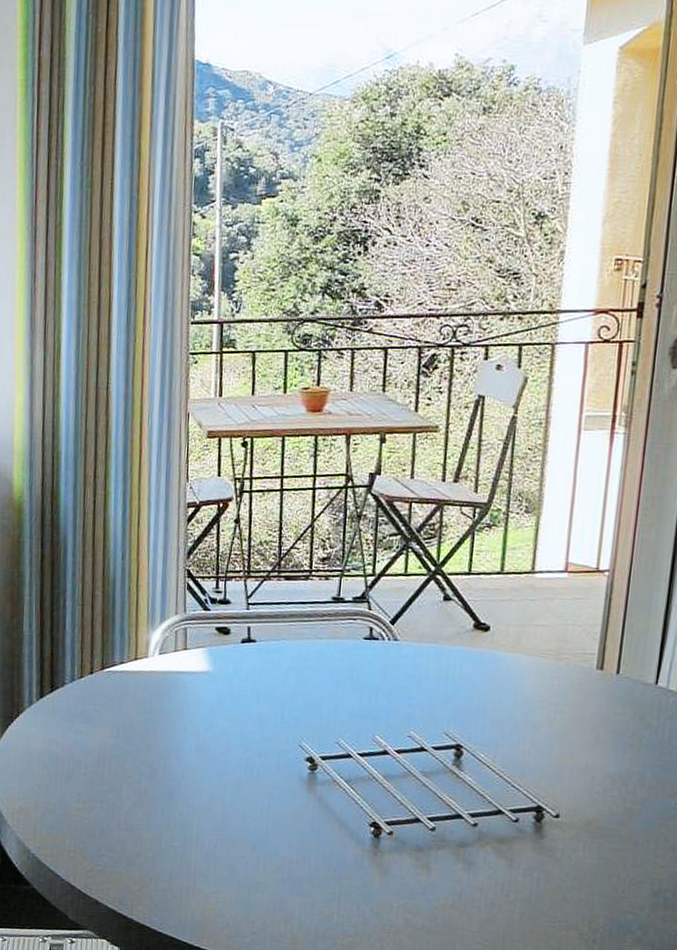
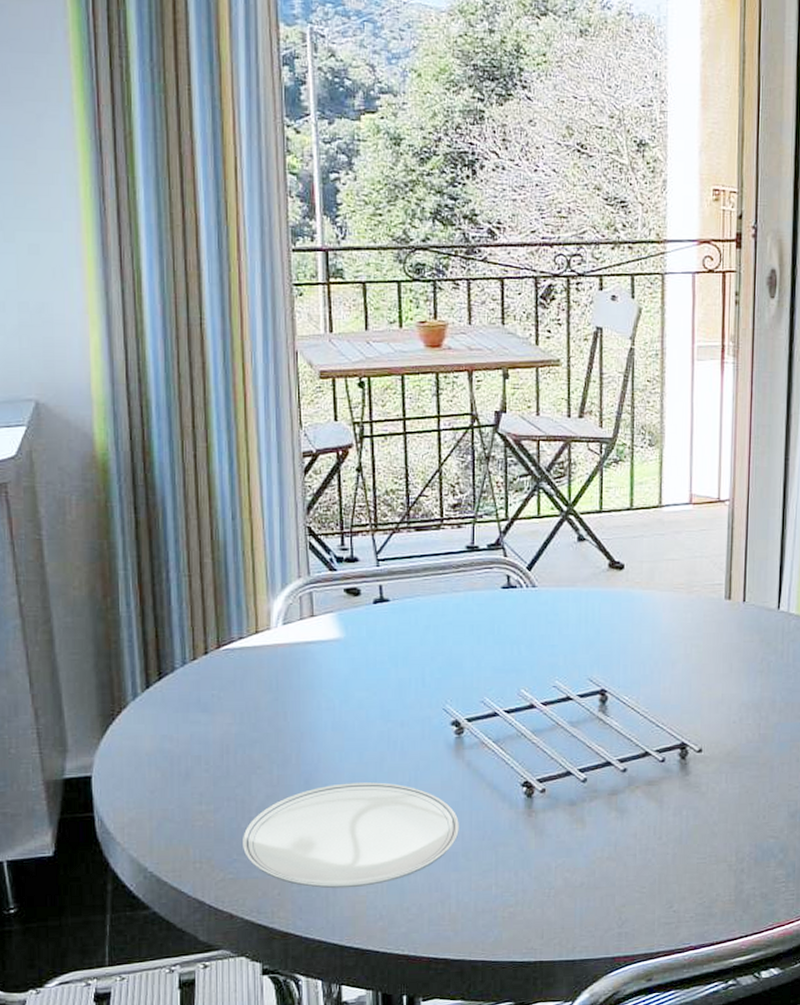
plate: none [111,801,307,896] -> present [243,782,459,889]

